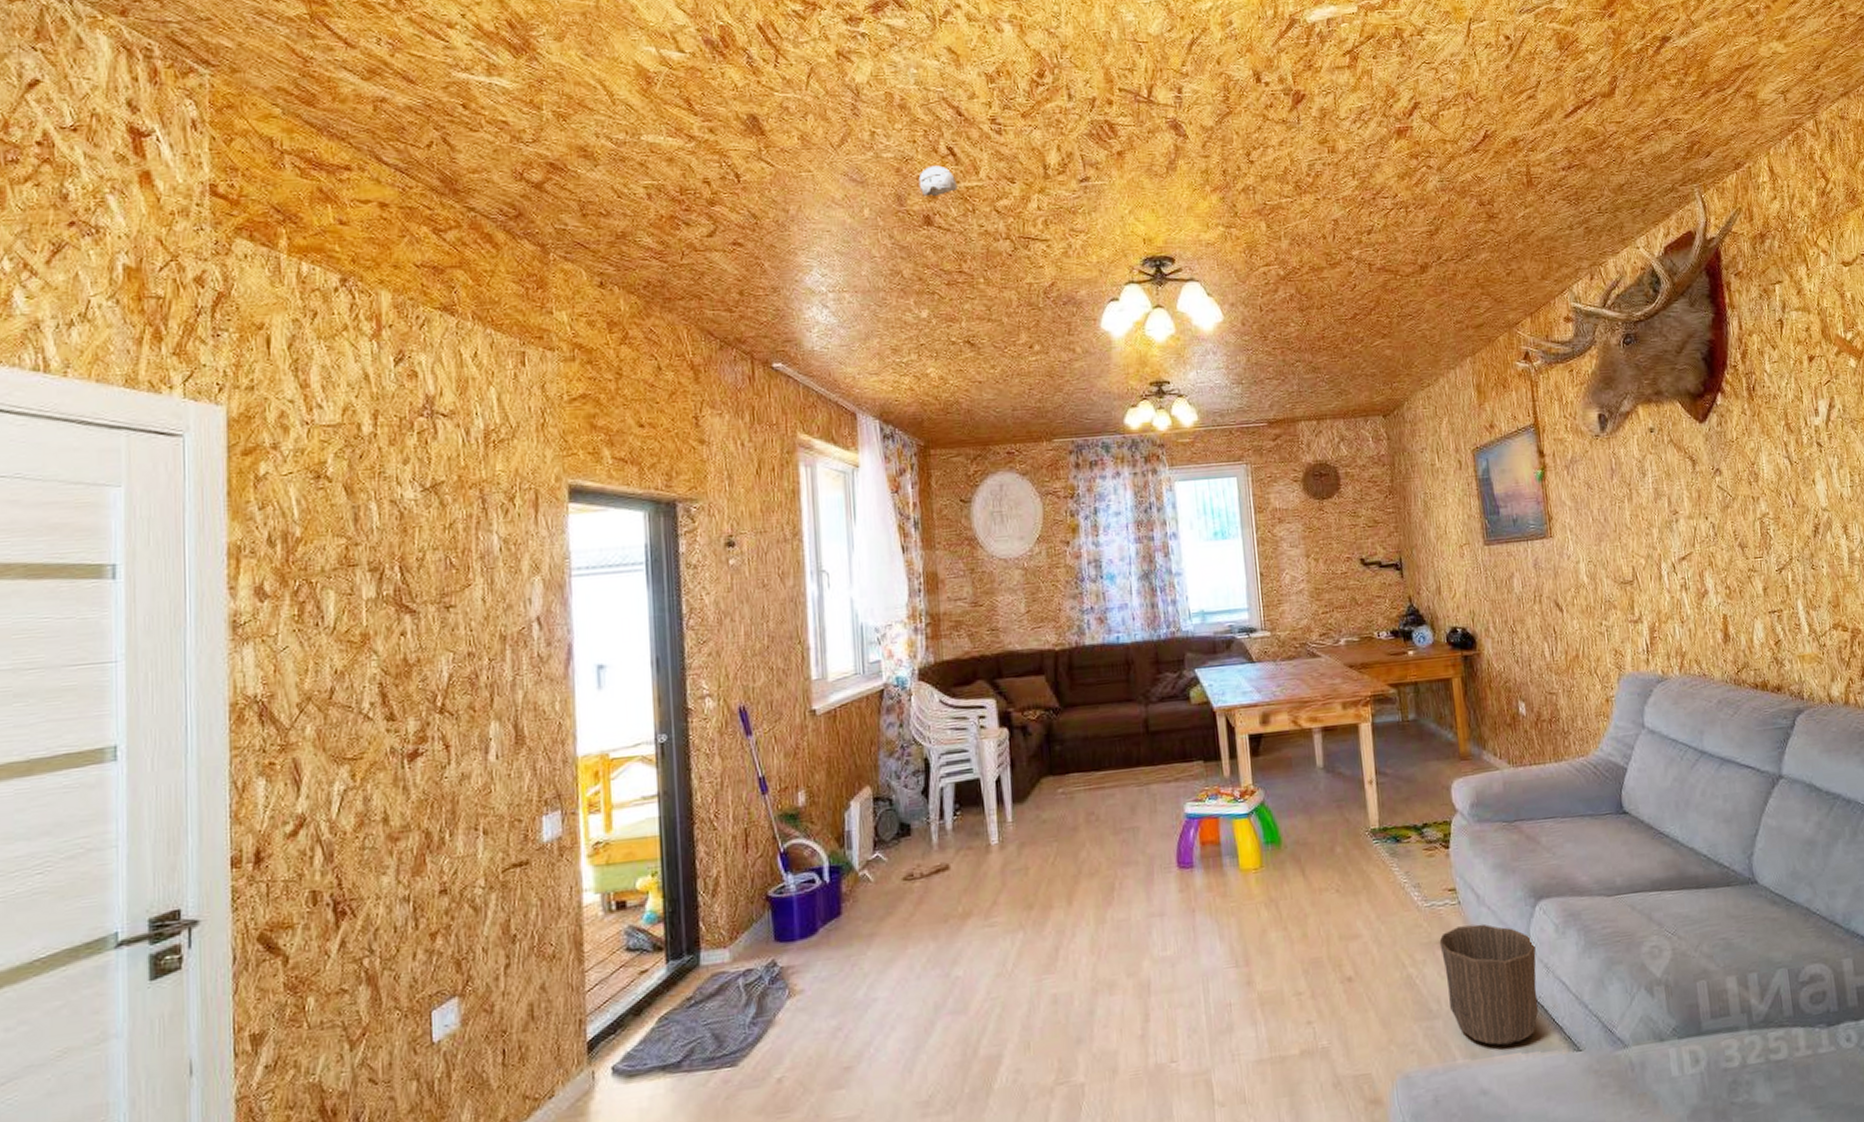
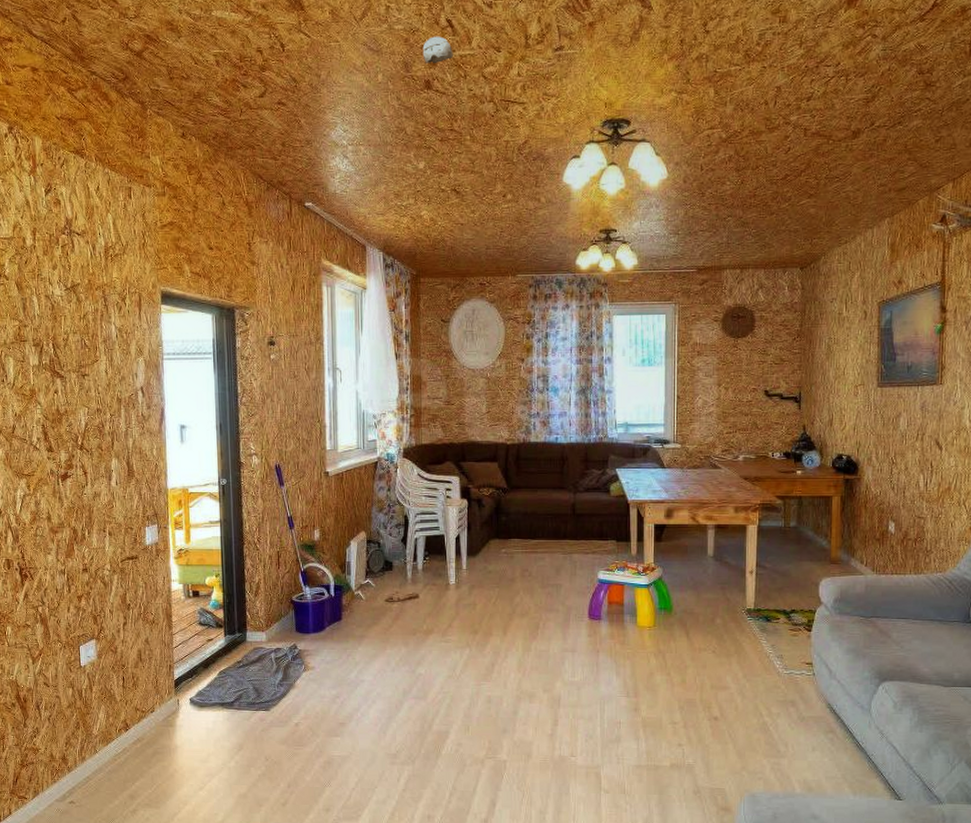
waste basket: present [1439,923,1539,1046] -> none [793,692,875,786]

